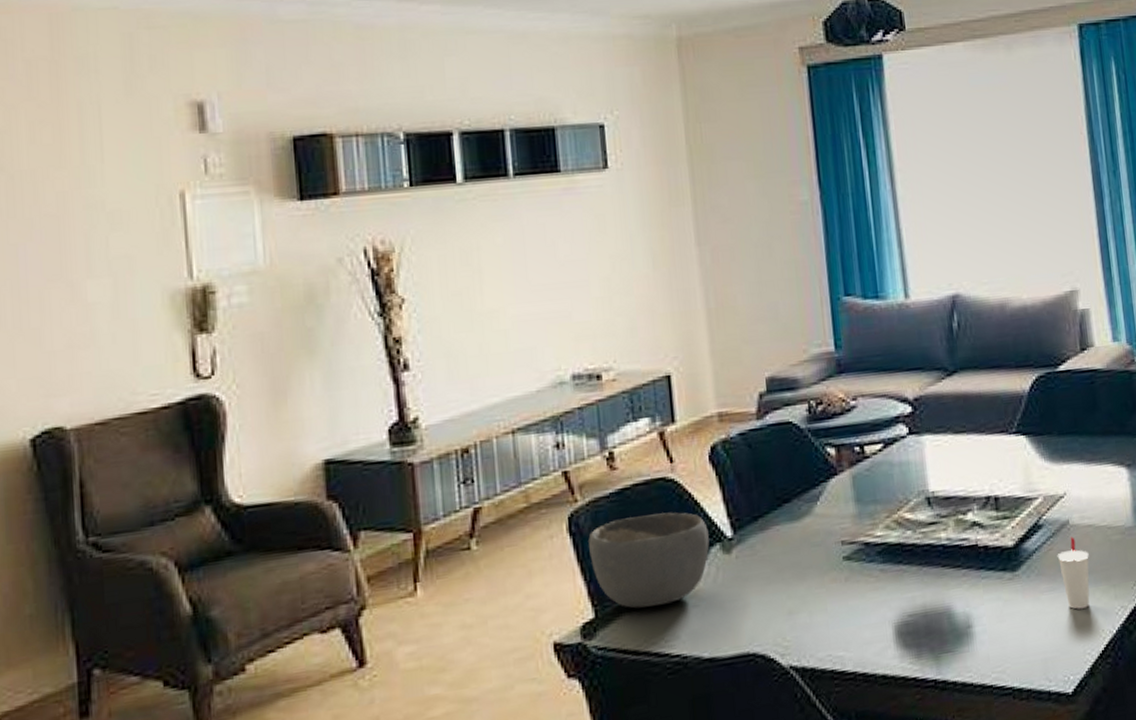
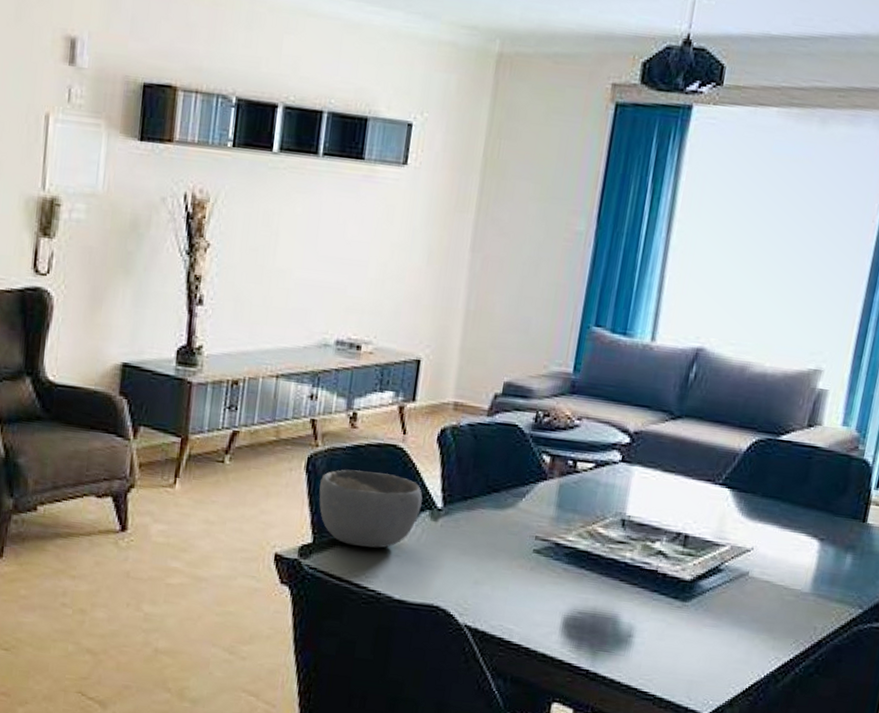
cup: present [1057,536,1090,610] -> none [726,587,759,650]

